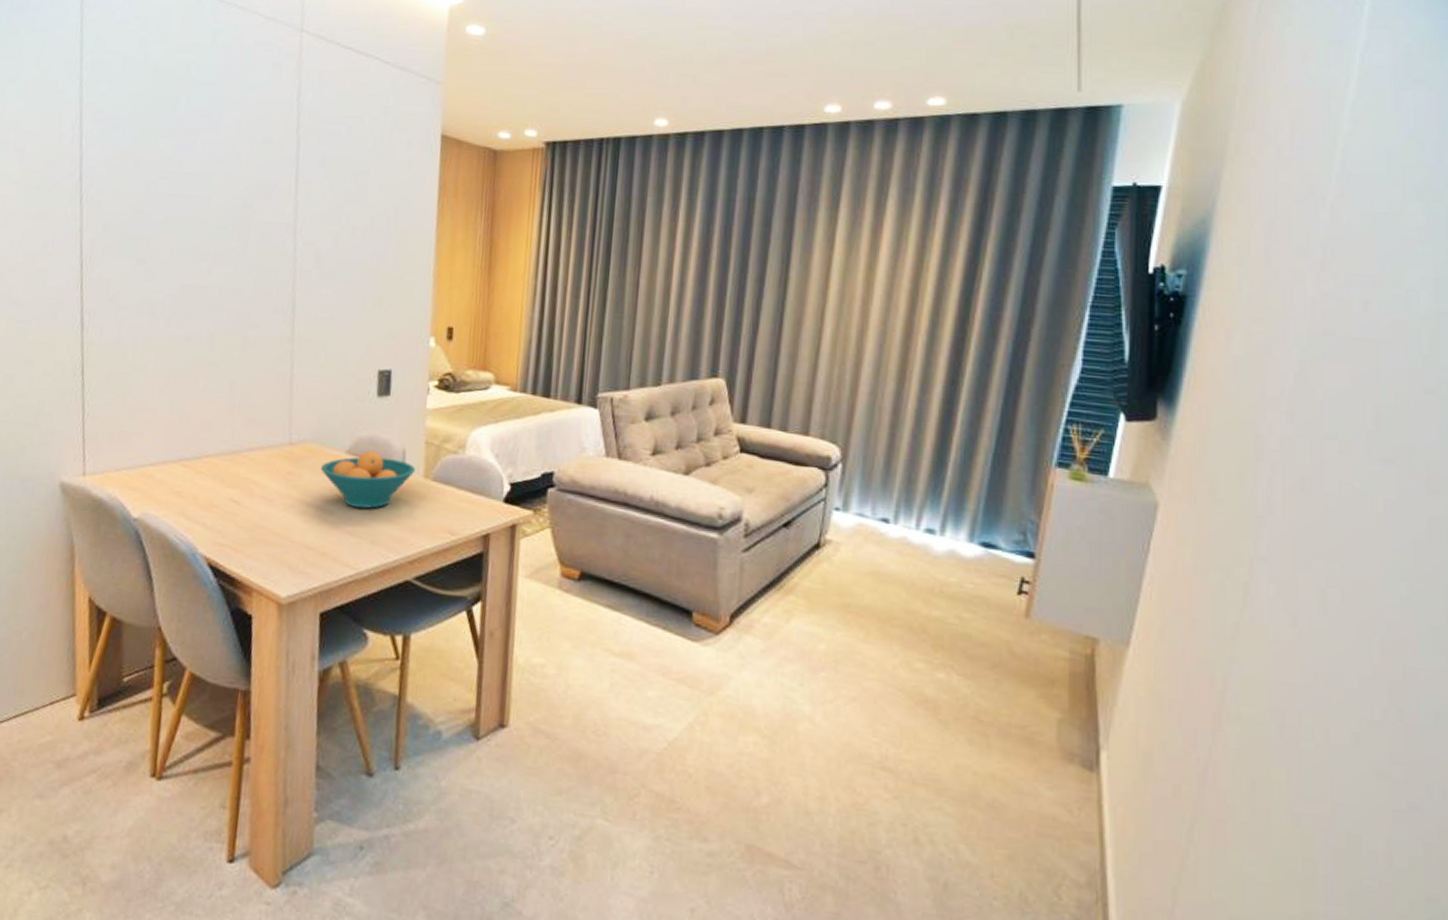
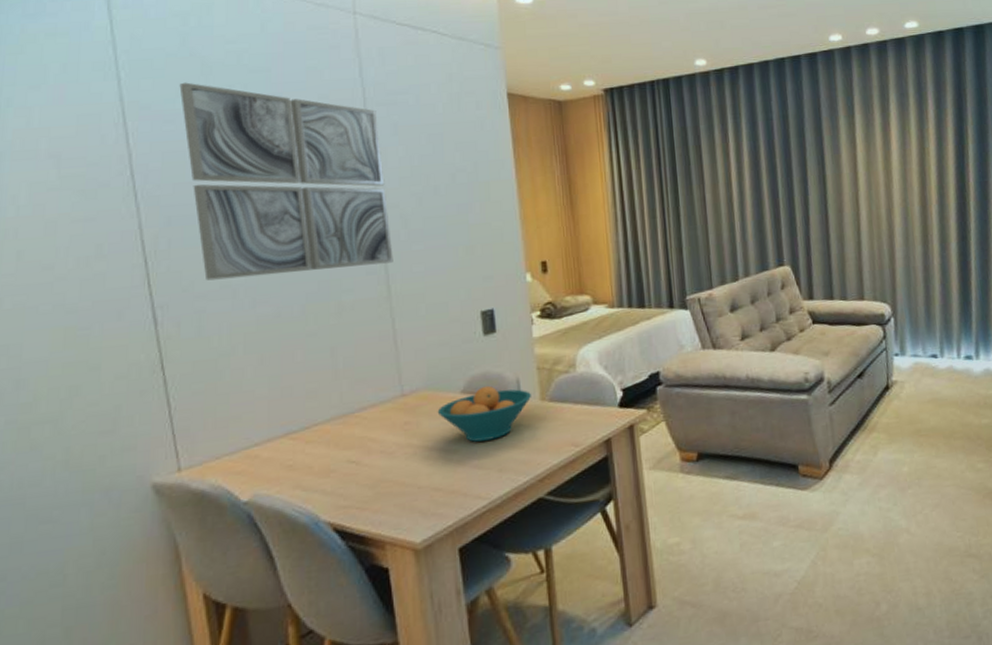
wall art: none [129,89,308,303] -> present [179,82,393,281]

